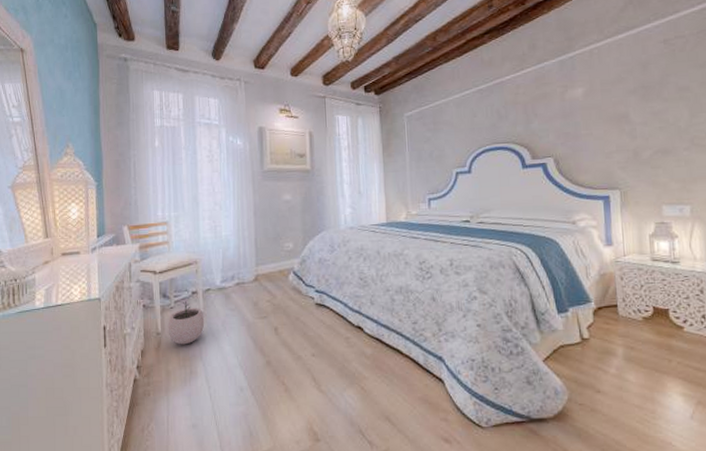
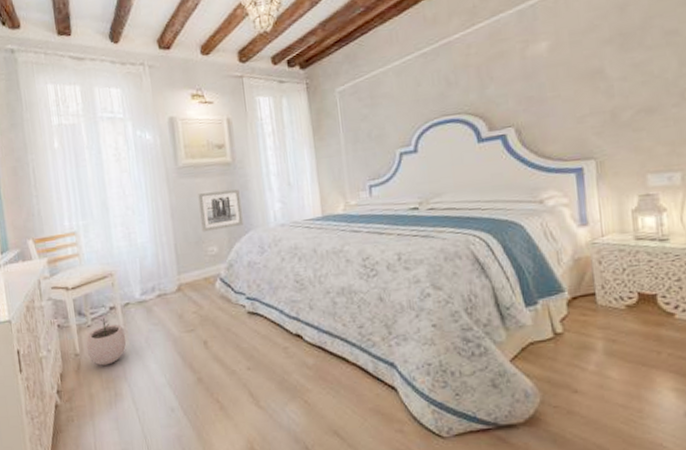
wall art: none [279,194,317,230] -> present [198,189,243,232]

